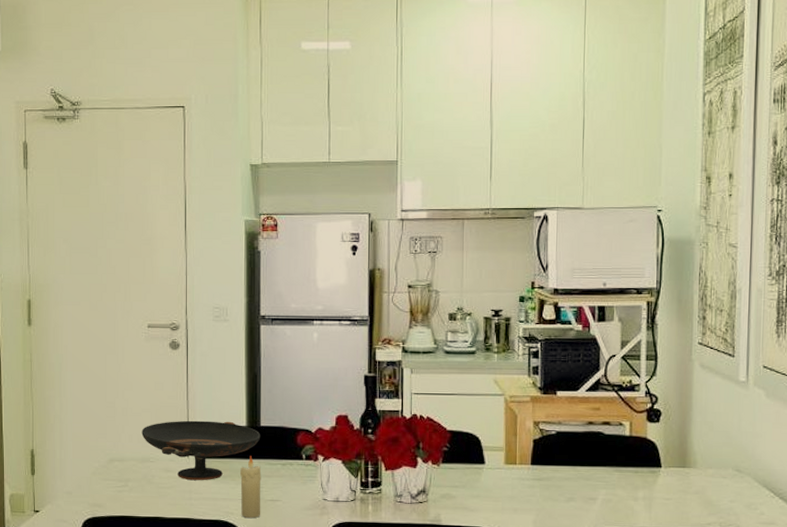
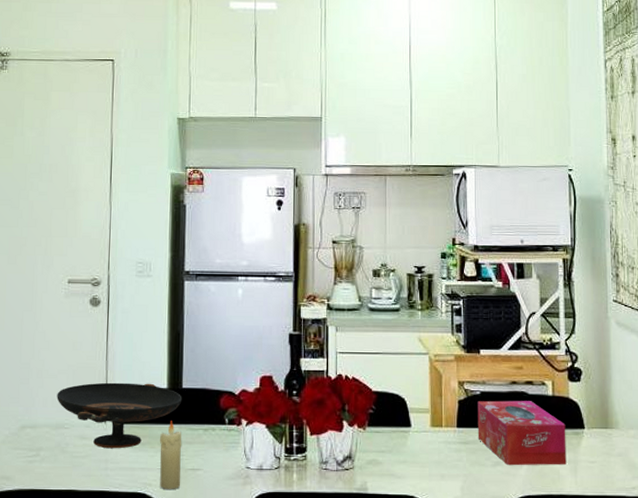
tissue box: none [552,440,642,502] -> present [477,400,567,466]

